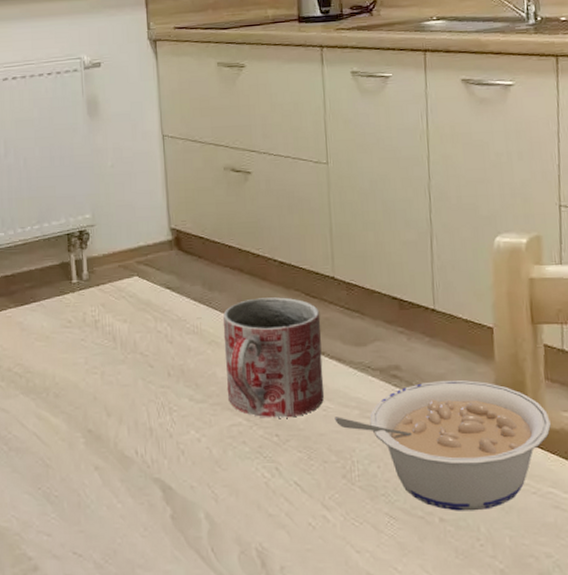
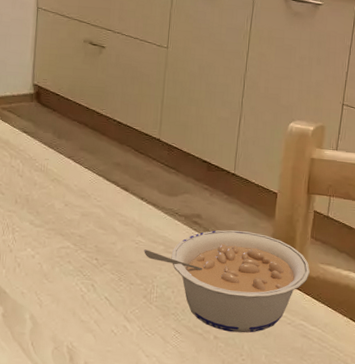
mug: present [223,297,325,418] -> none [62,149,145,247]

